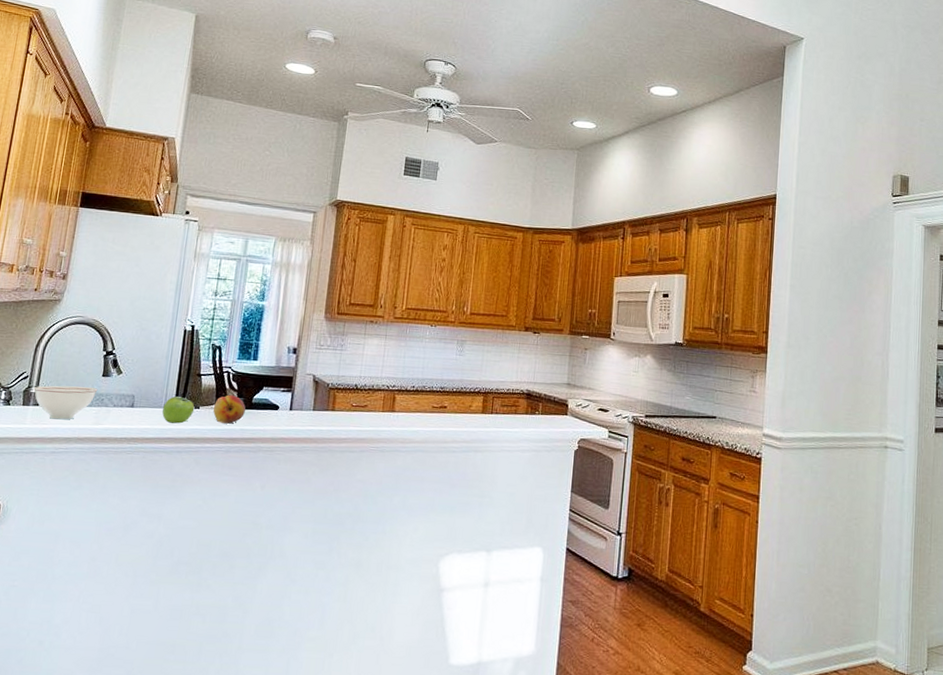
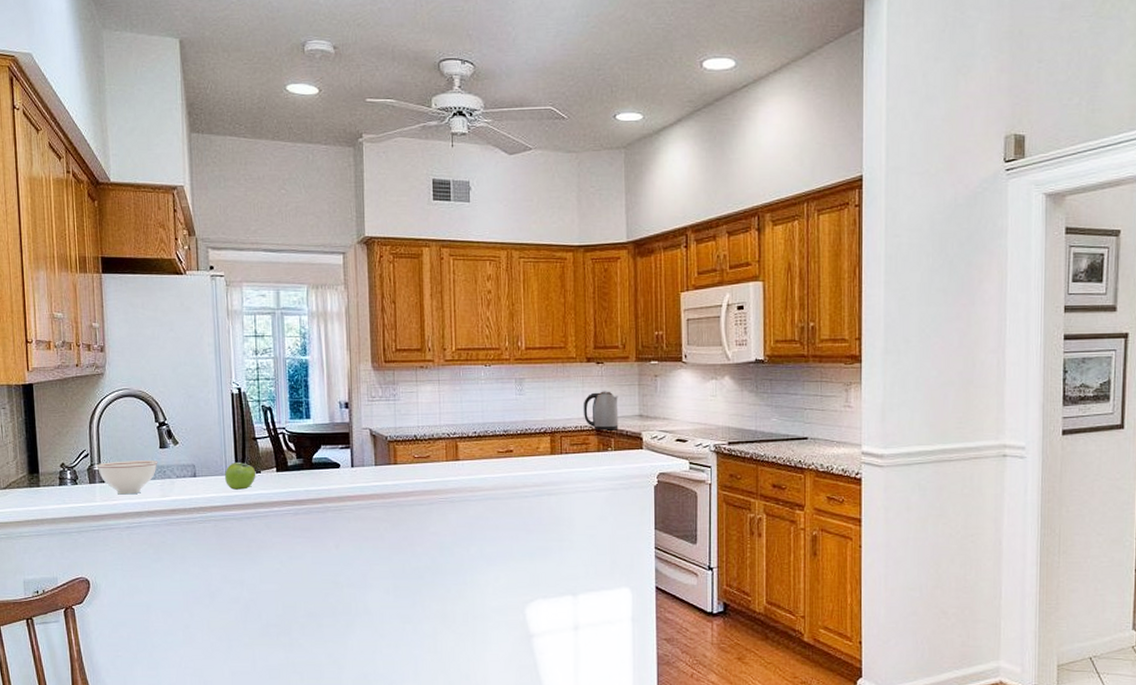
fruit: present [213,394,246,424] -> none [274,456,307,486]
kettle: none [517,358,550,396] -> present [584,391,619,431]

